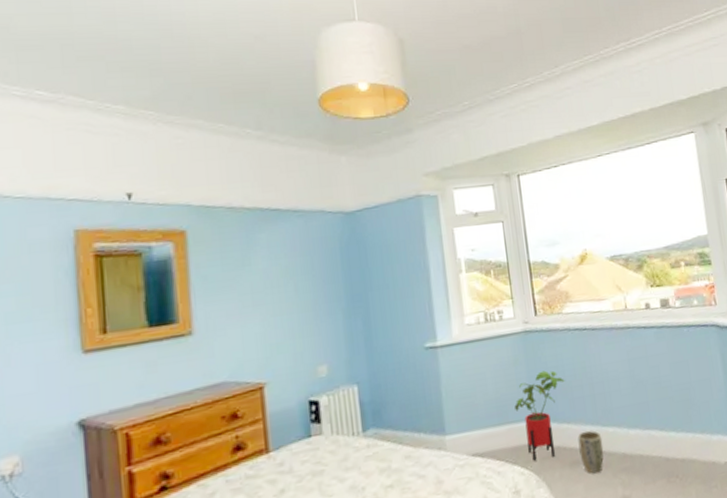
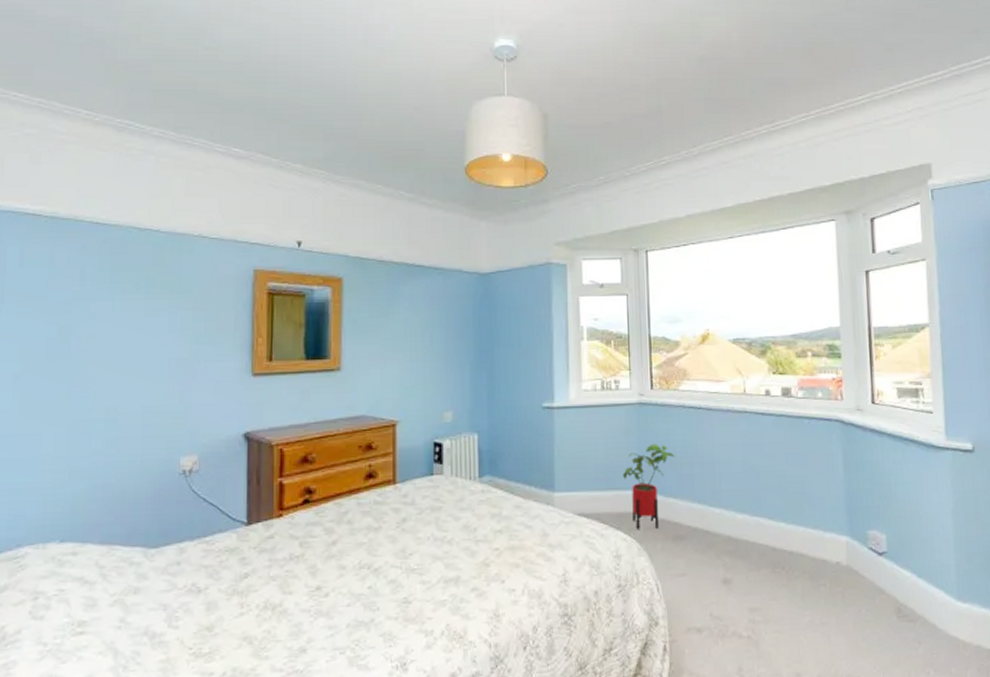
plant pot: present [577,430,604,474] -> none [683,508,709,551]

